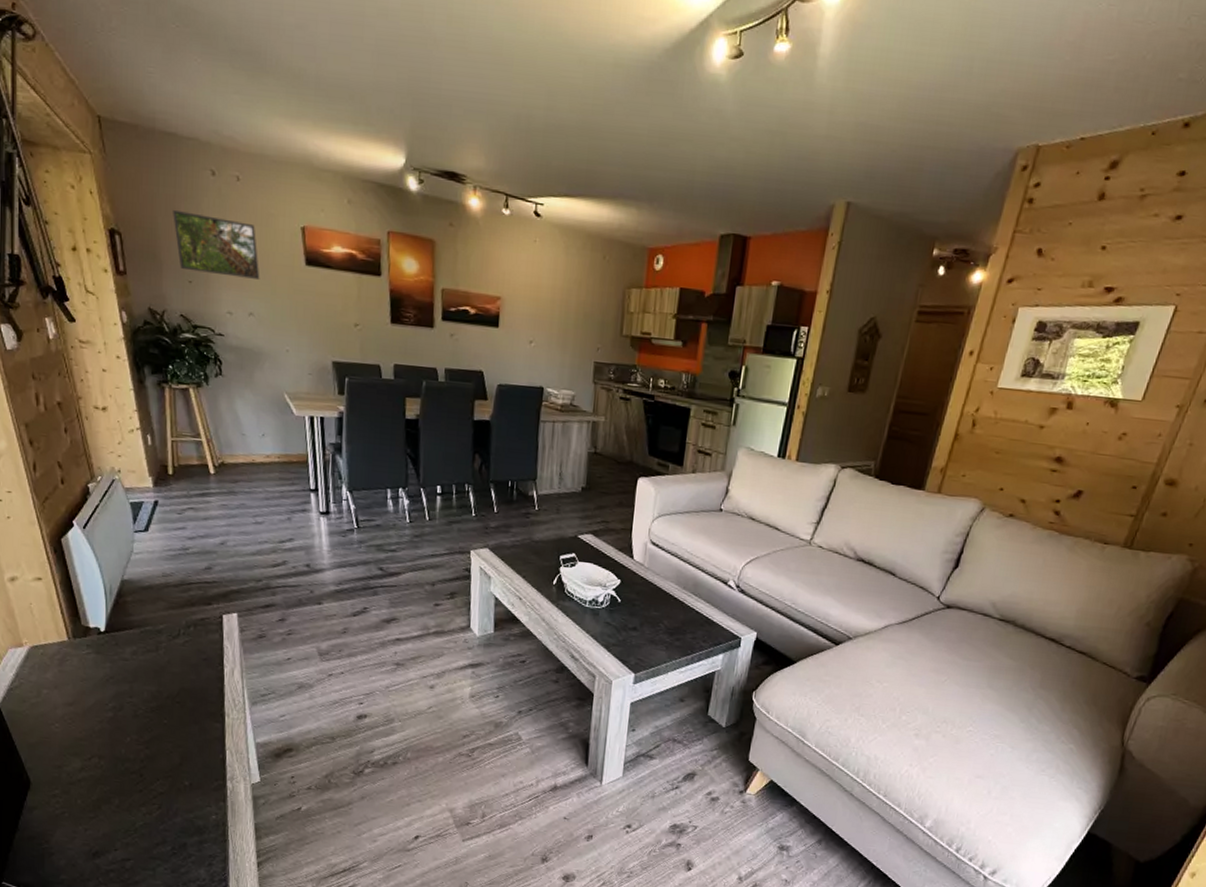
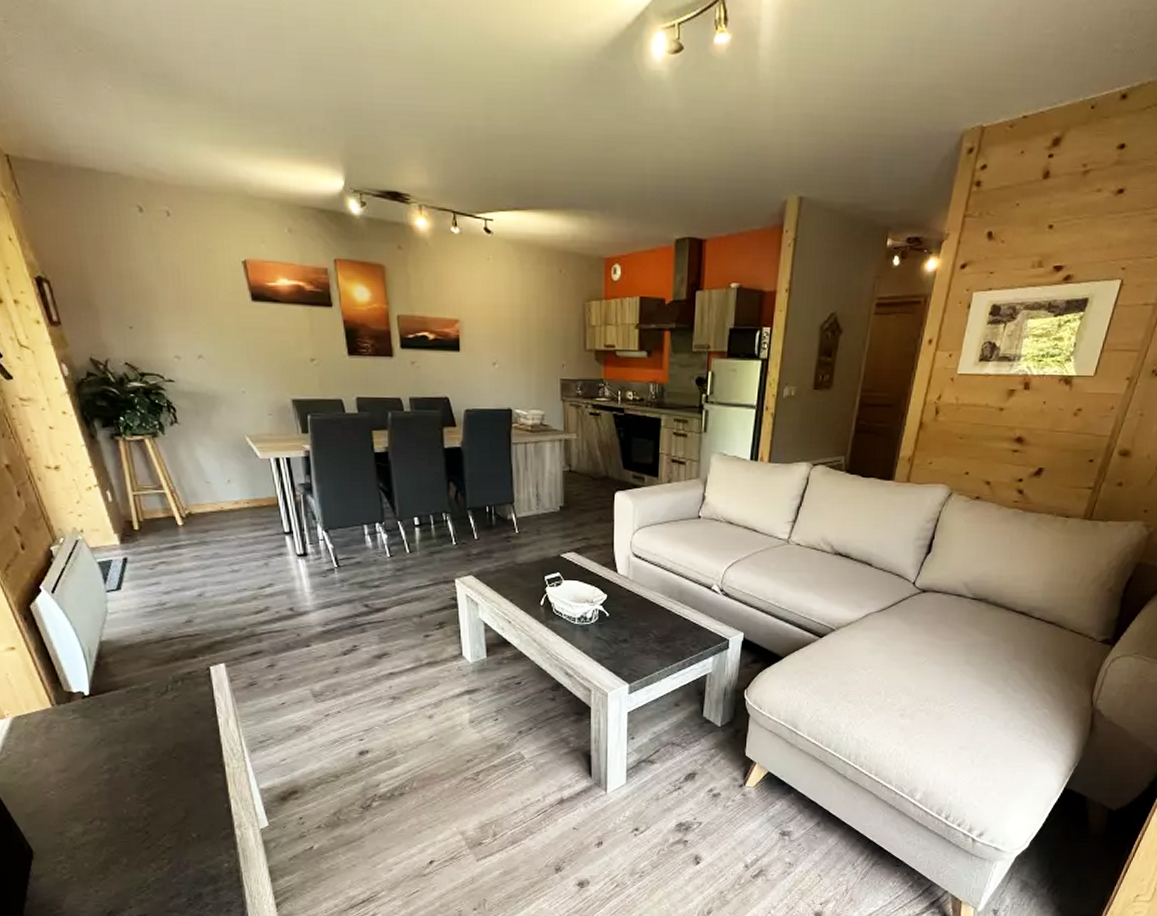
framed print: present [173,210,260,279] -> none [102,253,205,320]

